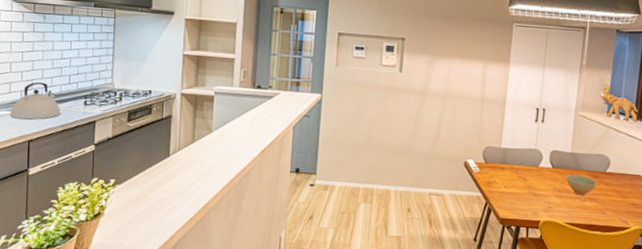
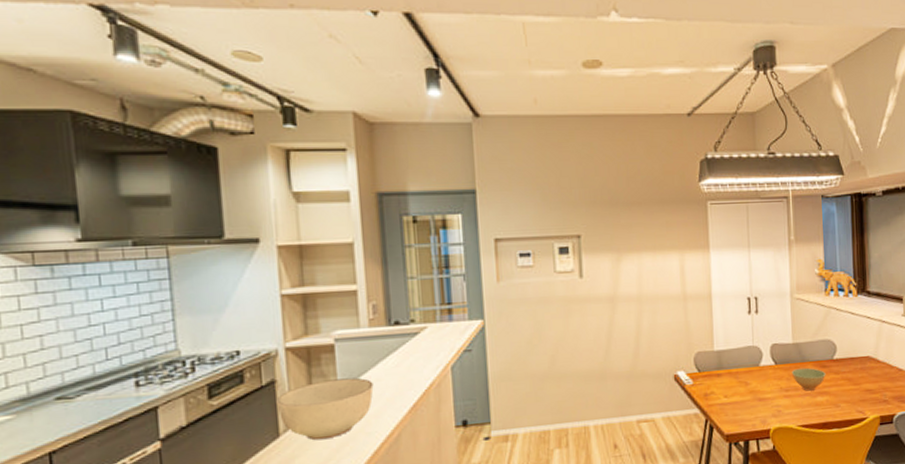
kettle: present [10,82,61,120] -> none [12,364,99,425]
bowl: none [170,121,237,164] -> present [276,377,374,440]

